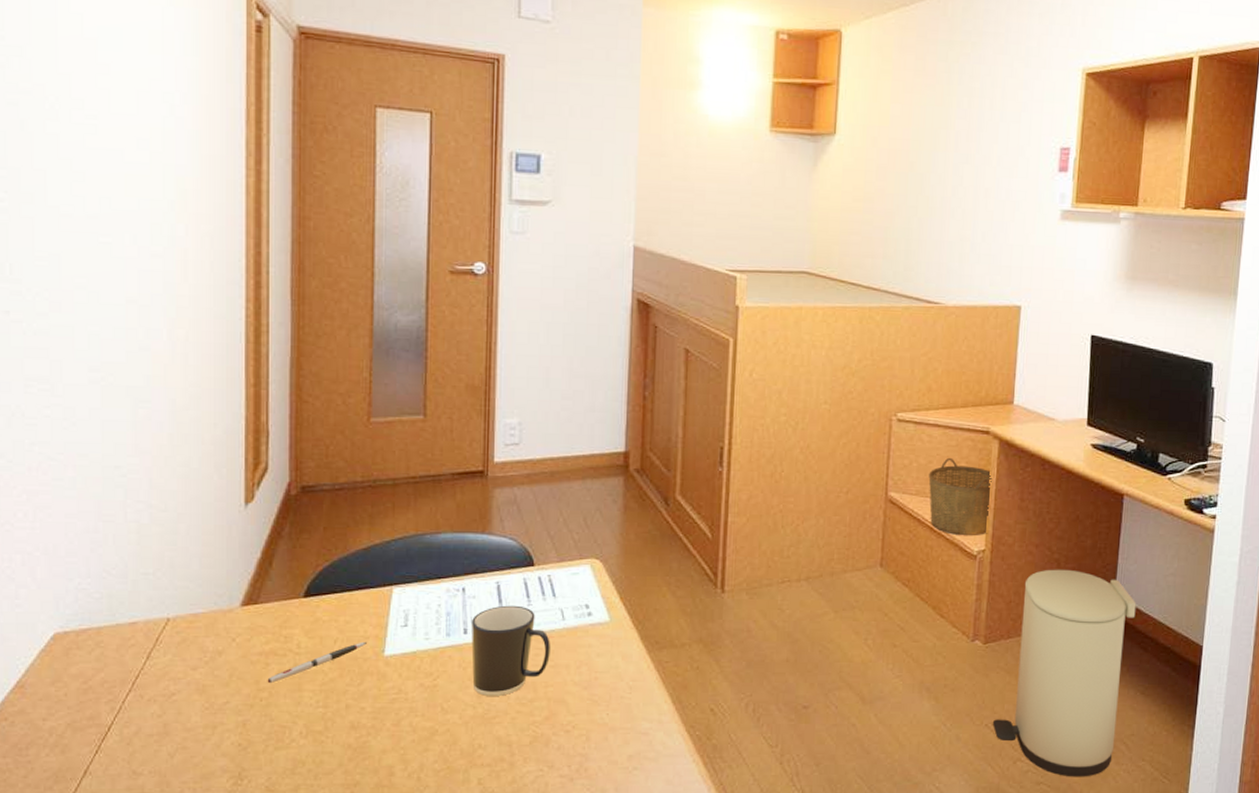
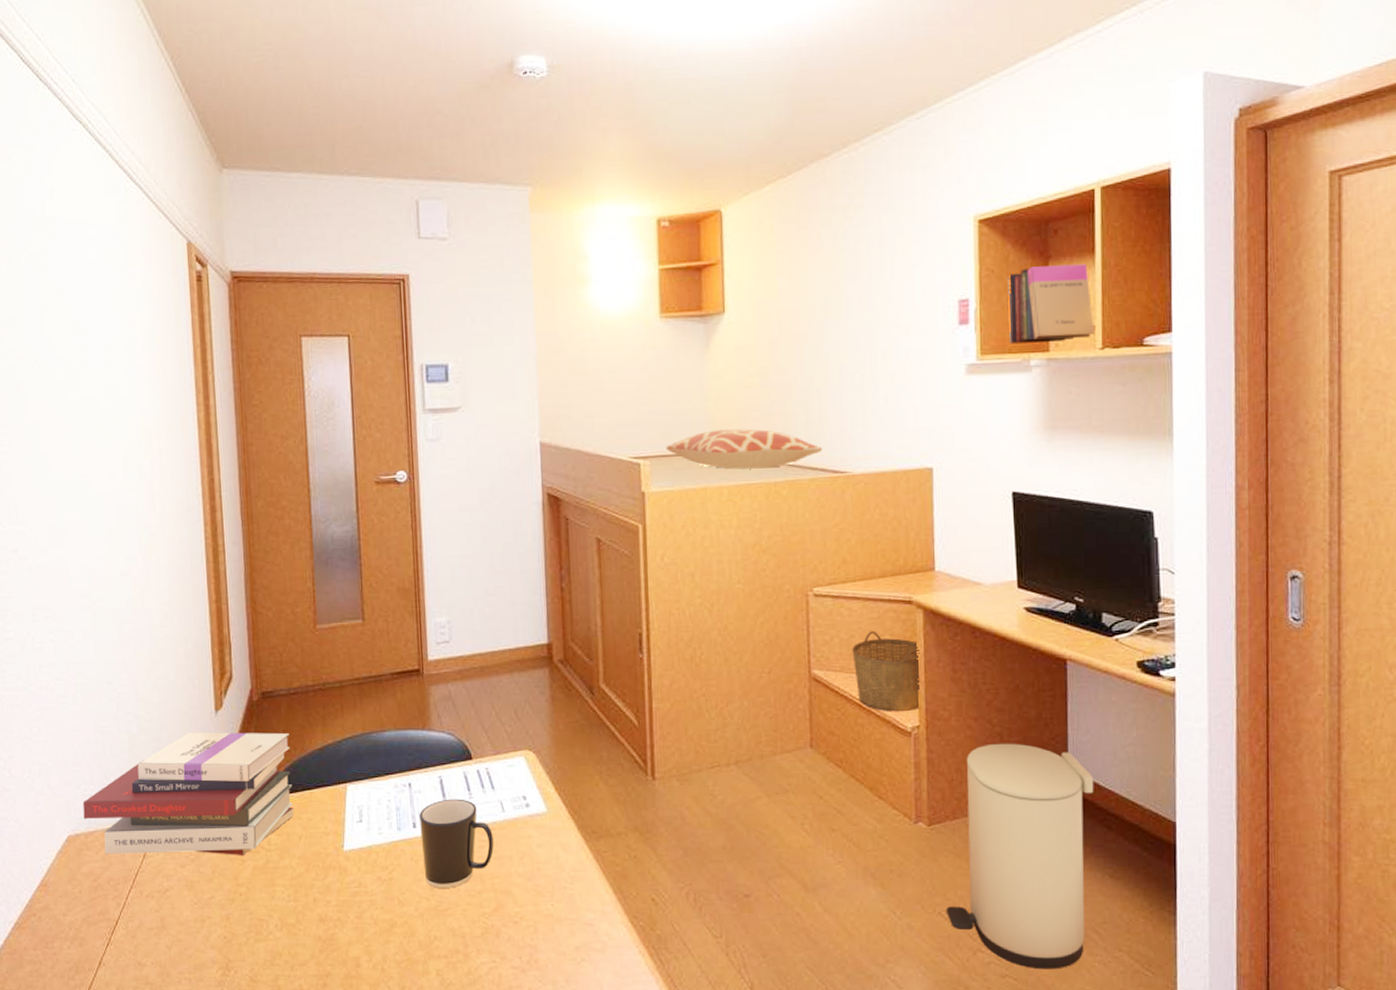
books: none [75,525,331,658] -> present [82,732,294,855]
pen: present [267,641,367,684] -> none [244,837,328,880]
pillow: none [764,250,919,293] -> present [665,429,823,470]
books: none [1103,124,1180,198] -> present [1008,264,1094,344]

